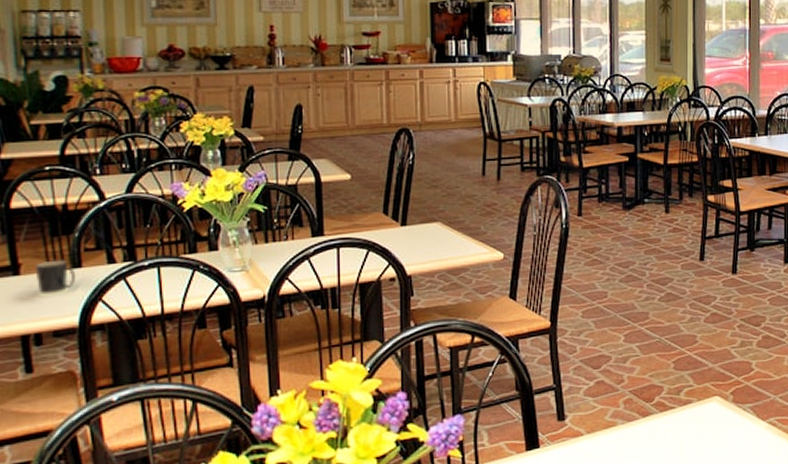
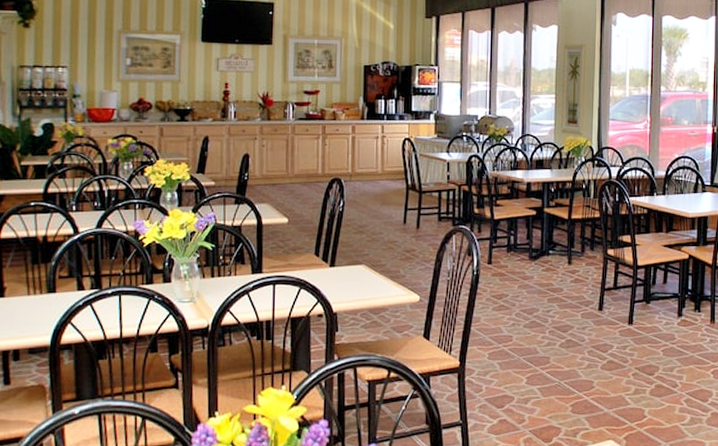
mug: present [35,260,75,296] -> none [17,285,50,317]

